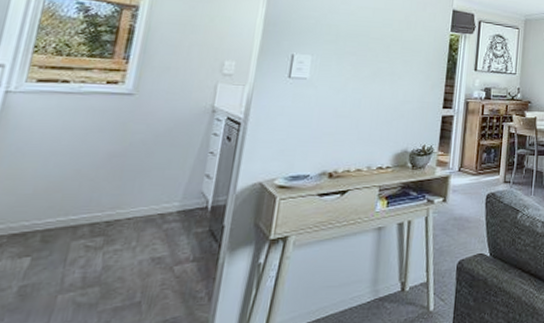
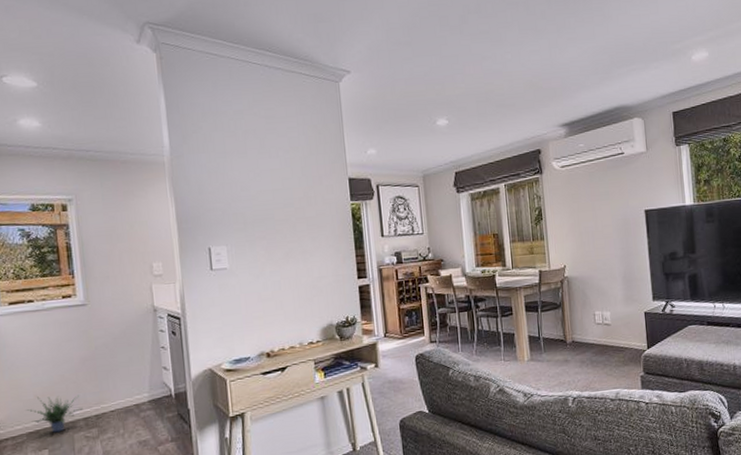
potted plant: none [17,192,93,238] -> present [26,395,83,433]

